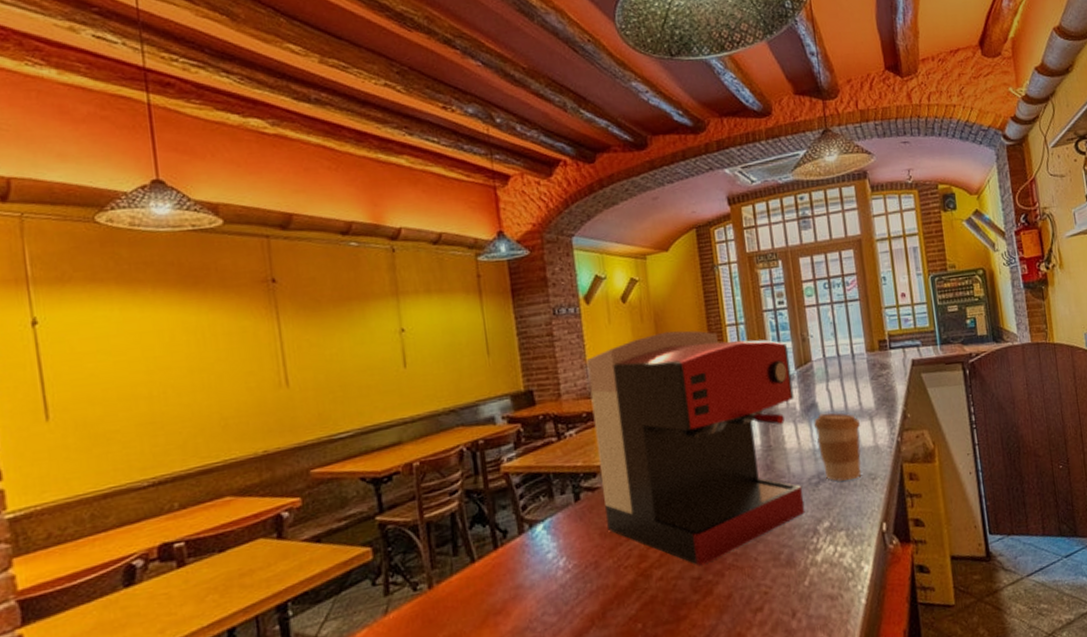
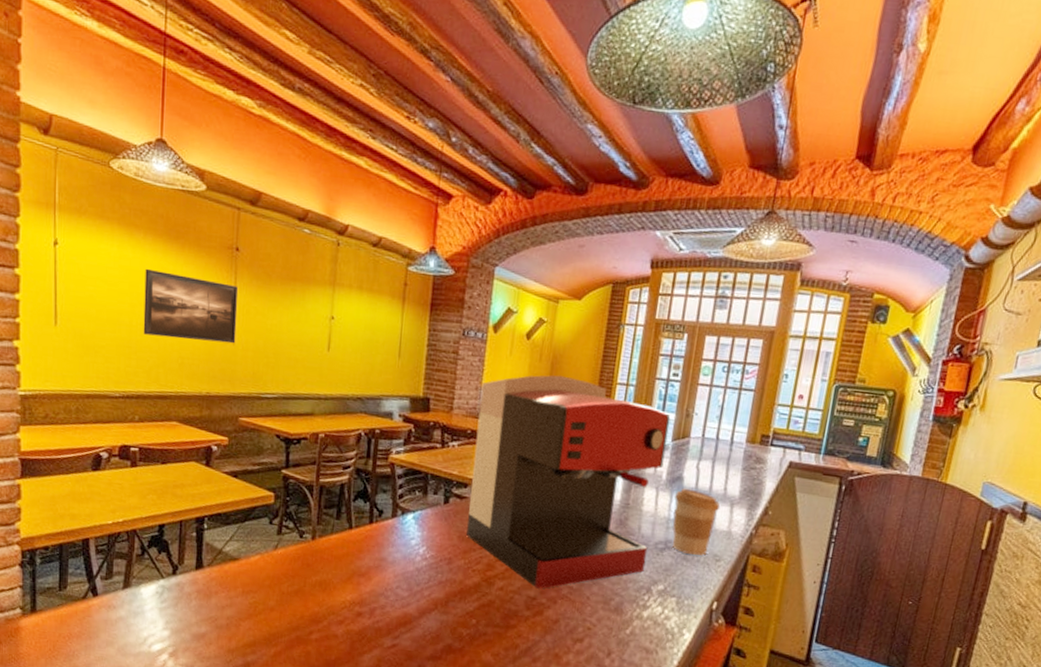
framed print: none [160,321,290,403] -> present [143,268,238,344]

